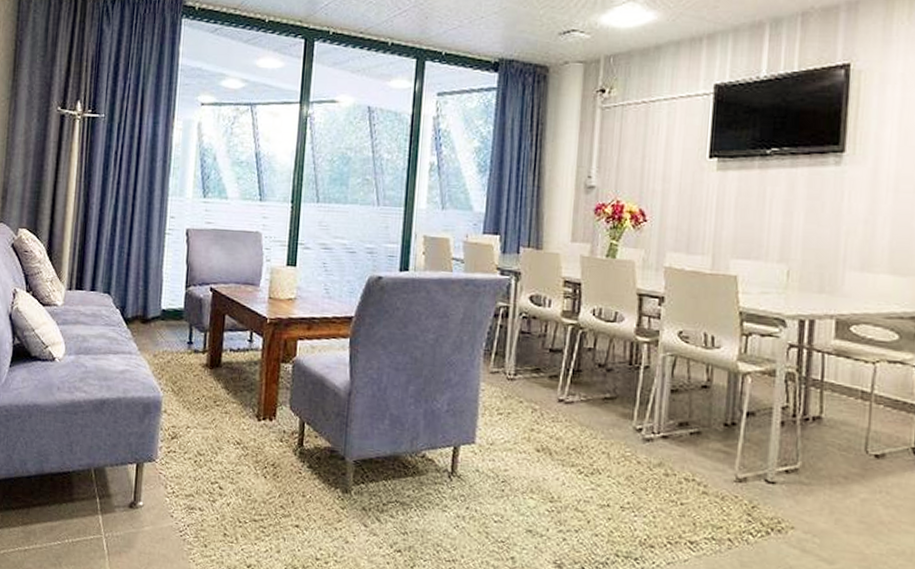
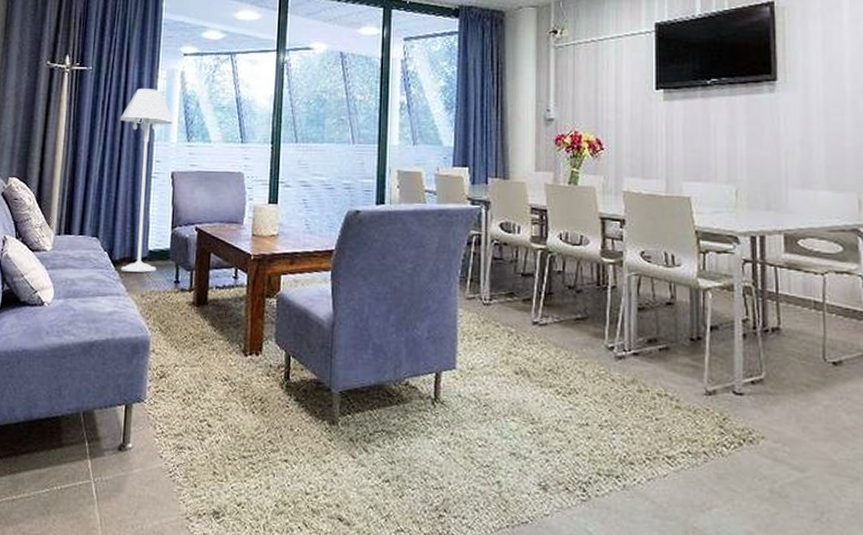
floor lamp: none [133,139,190,332] -> present [120,89,174,272]

